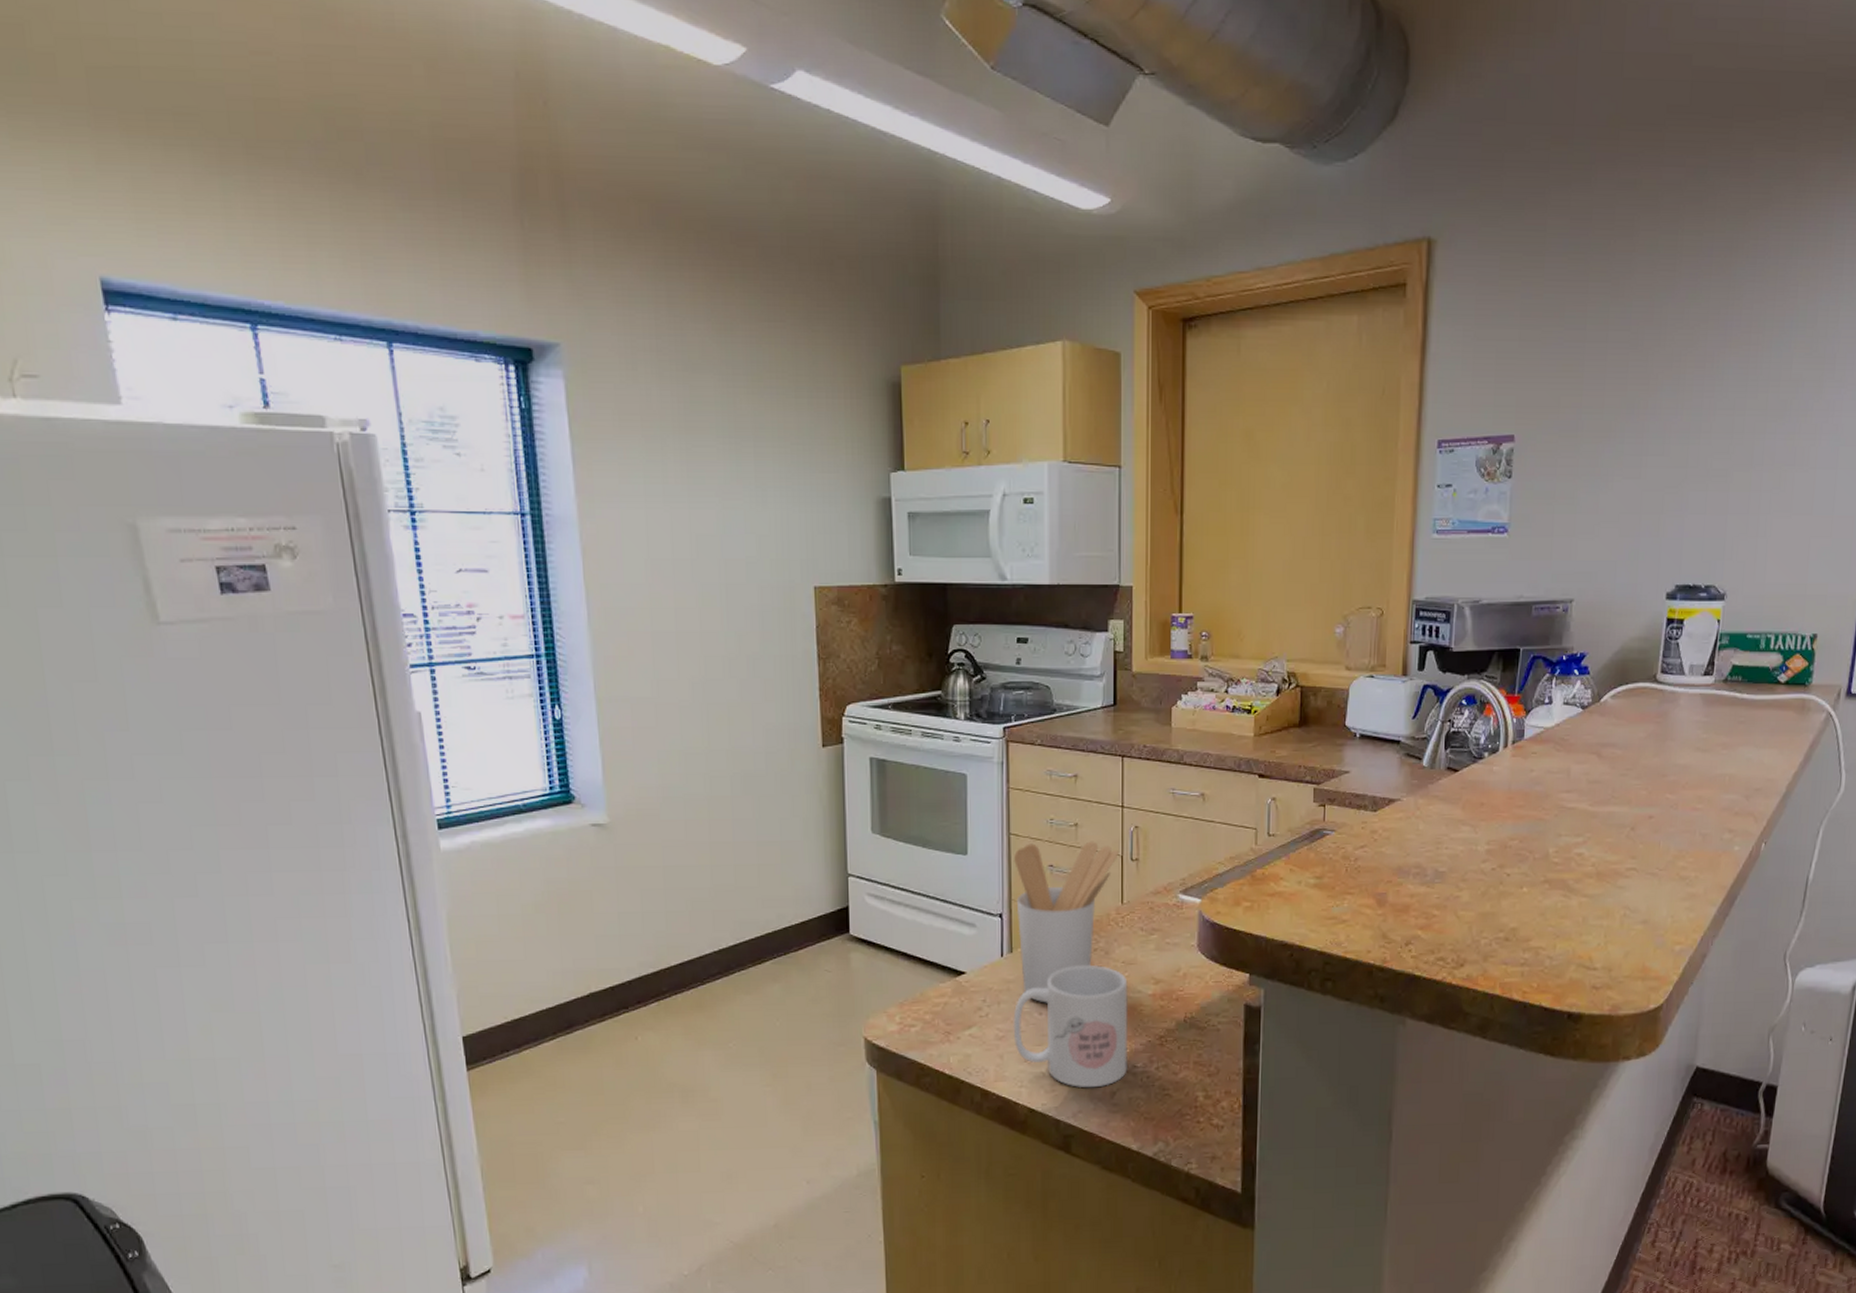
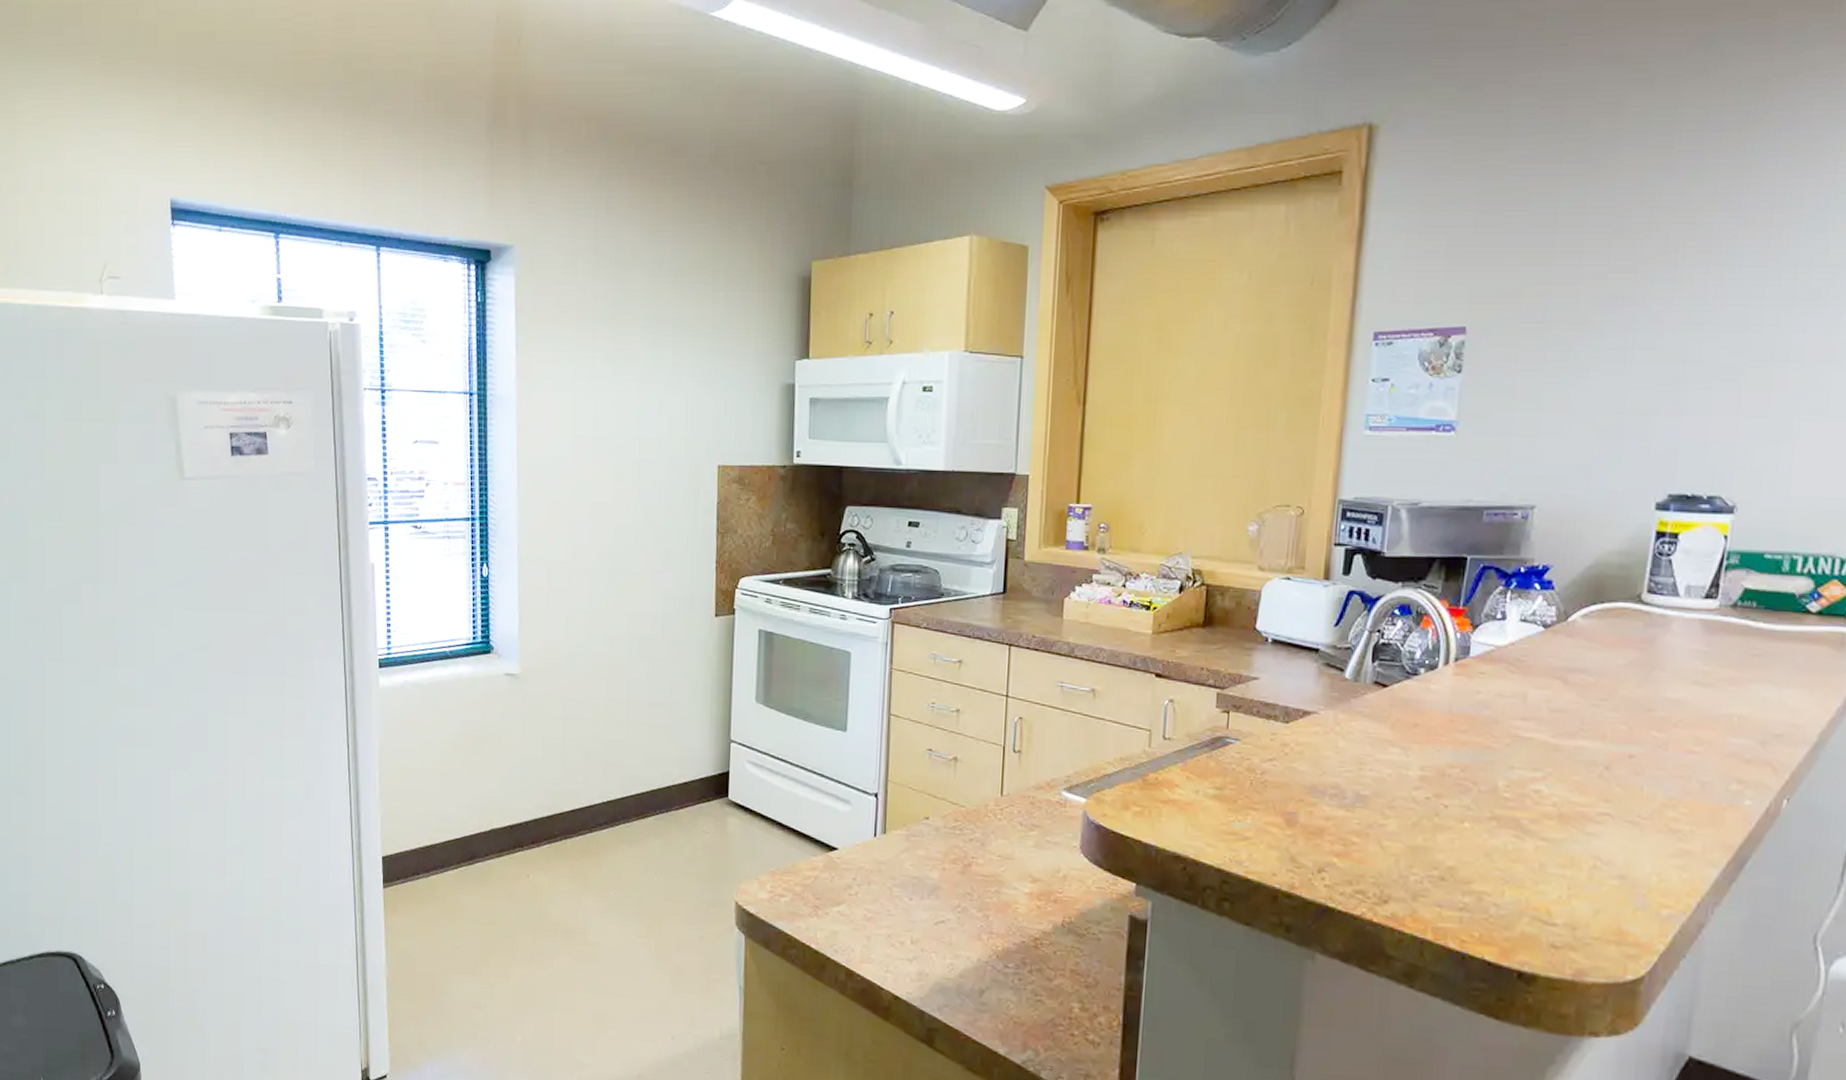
utensil holder: present [1013,841,1119,1003] -> none [892,725,1001,889]
mug: present [1013,964,1128,1089] -> none [882,854,1003,983]

